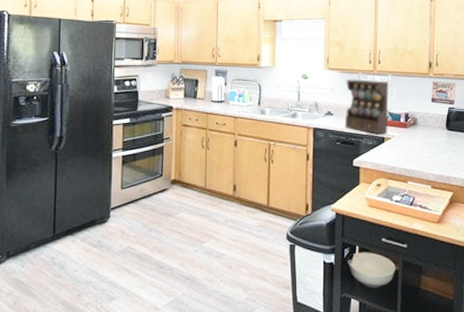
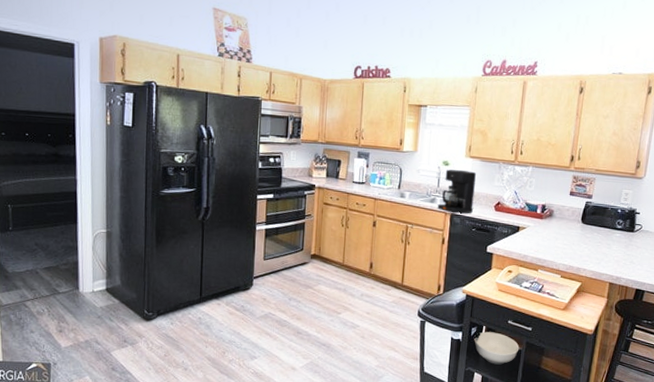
coffee maker: none [299,82,336,127] -> present [437,169,476,214]
spice rack: present [345,79,389,135] -> none [481,168,529,224]

